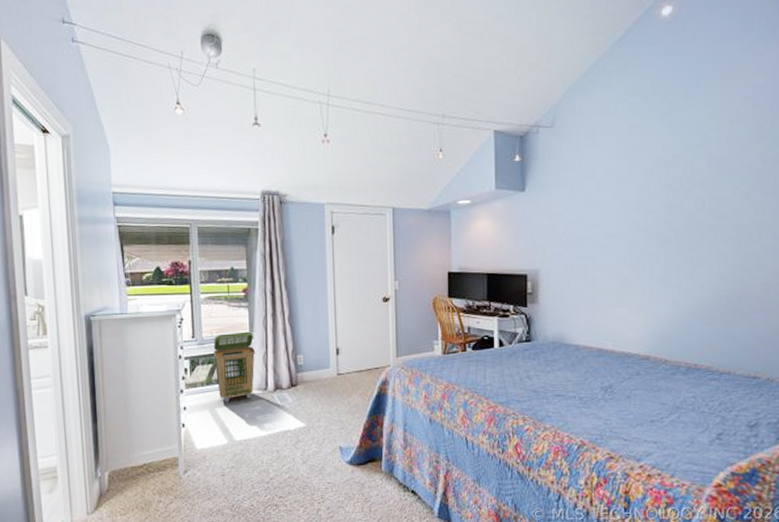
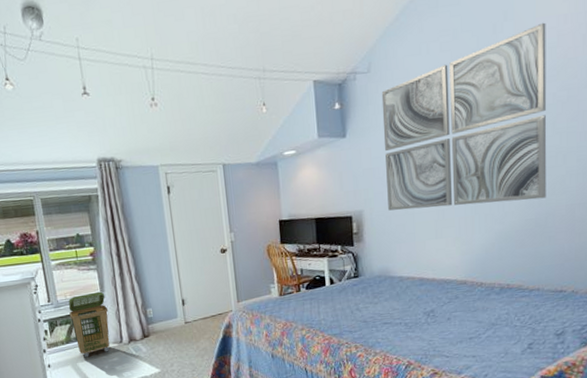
wall art: none [565,91,741,274] -> present [381,22,547,211]

